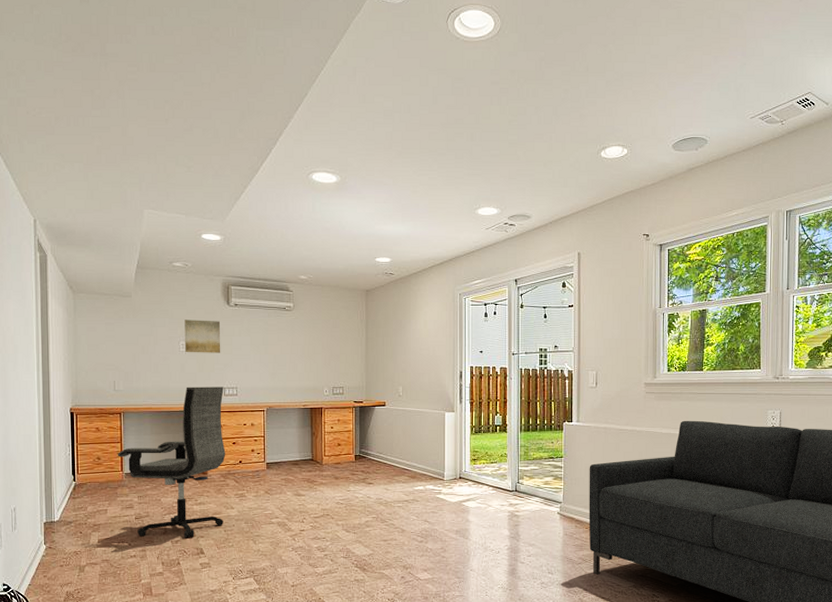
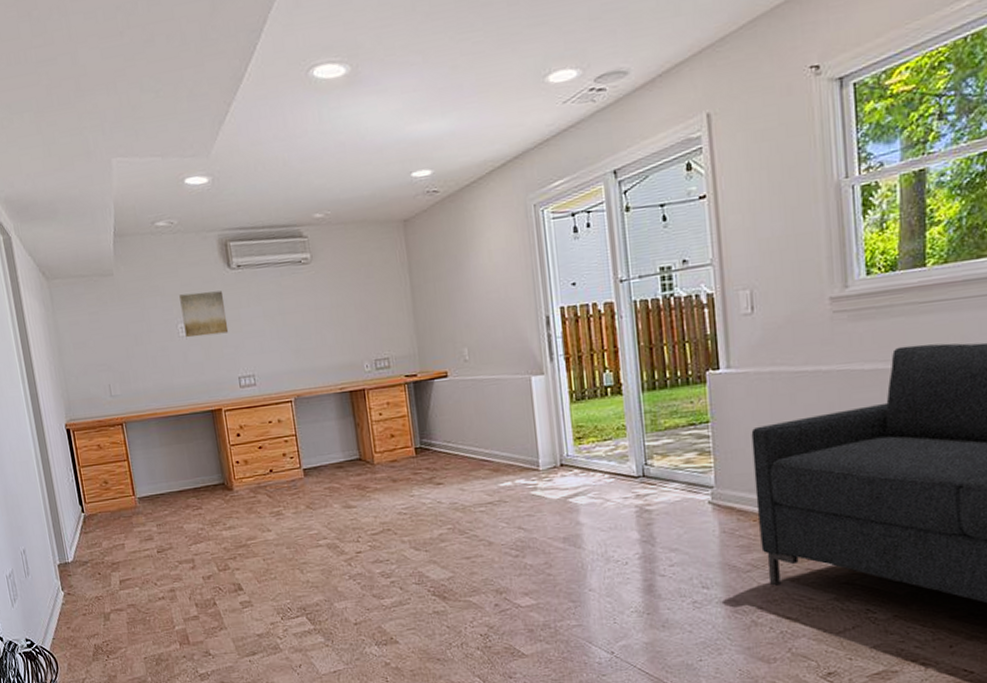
office chair: present [118,387,226,539] -> none [126,376,261,574]

